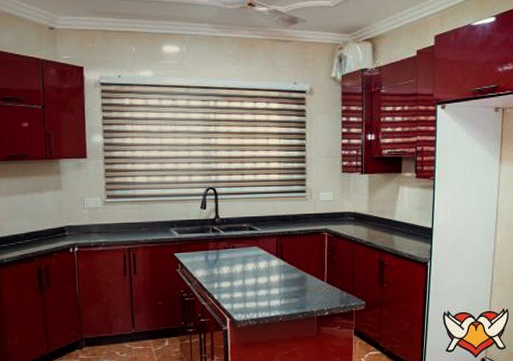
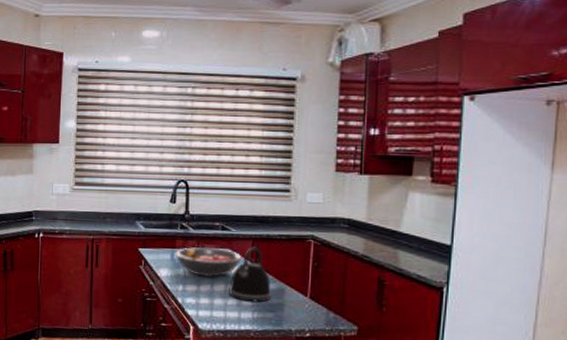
fruit bowl: none [208,247,268,273] -> present [175,247,242,277]
kettle: none [259,242,295,291] -> present [229,246,271,303]

